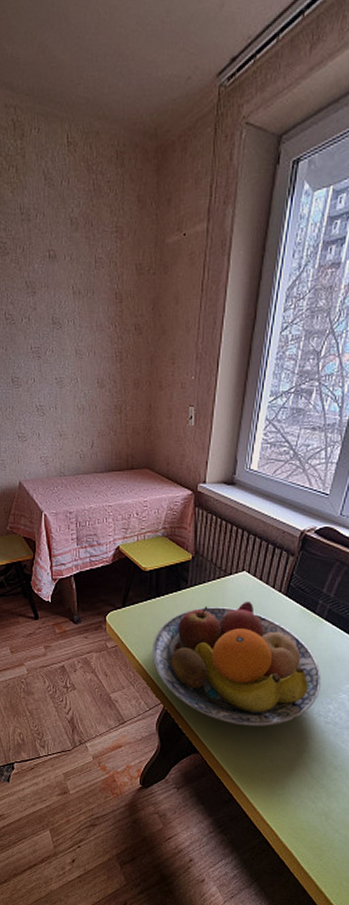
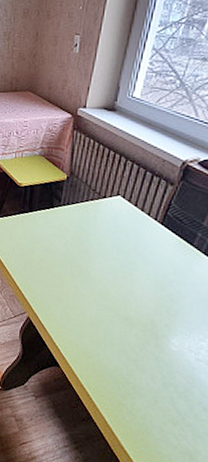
fruit bowl: present [151,601,322,726] -> none [20,225,196,353]

